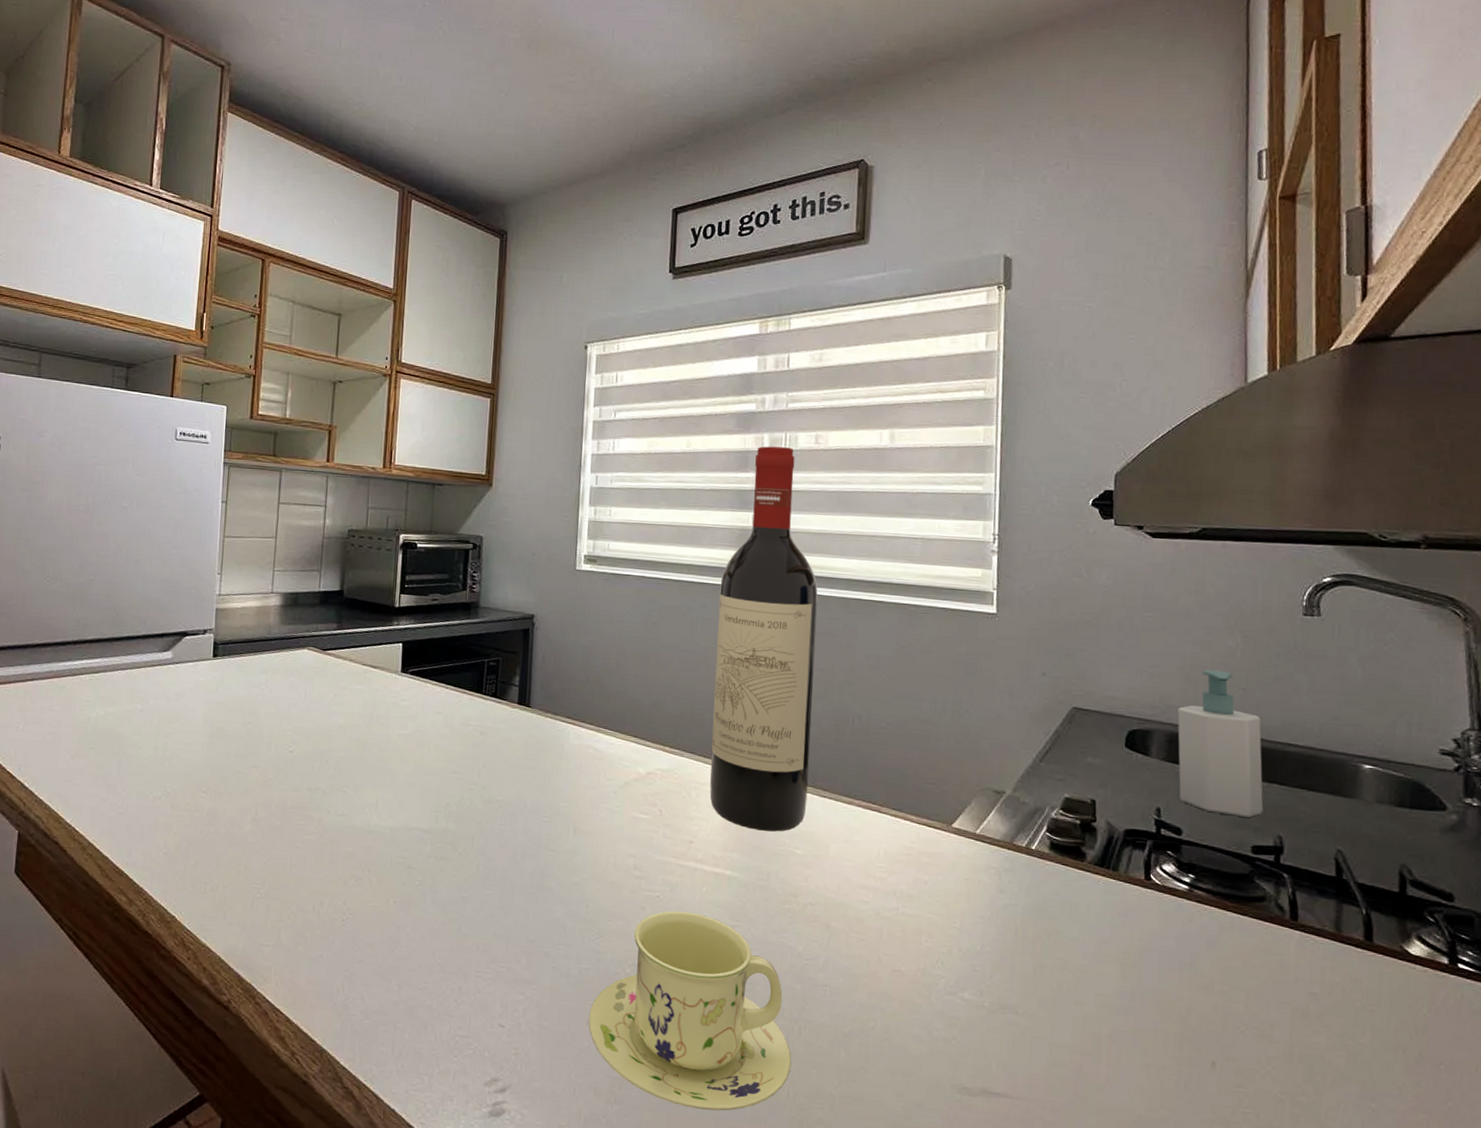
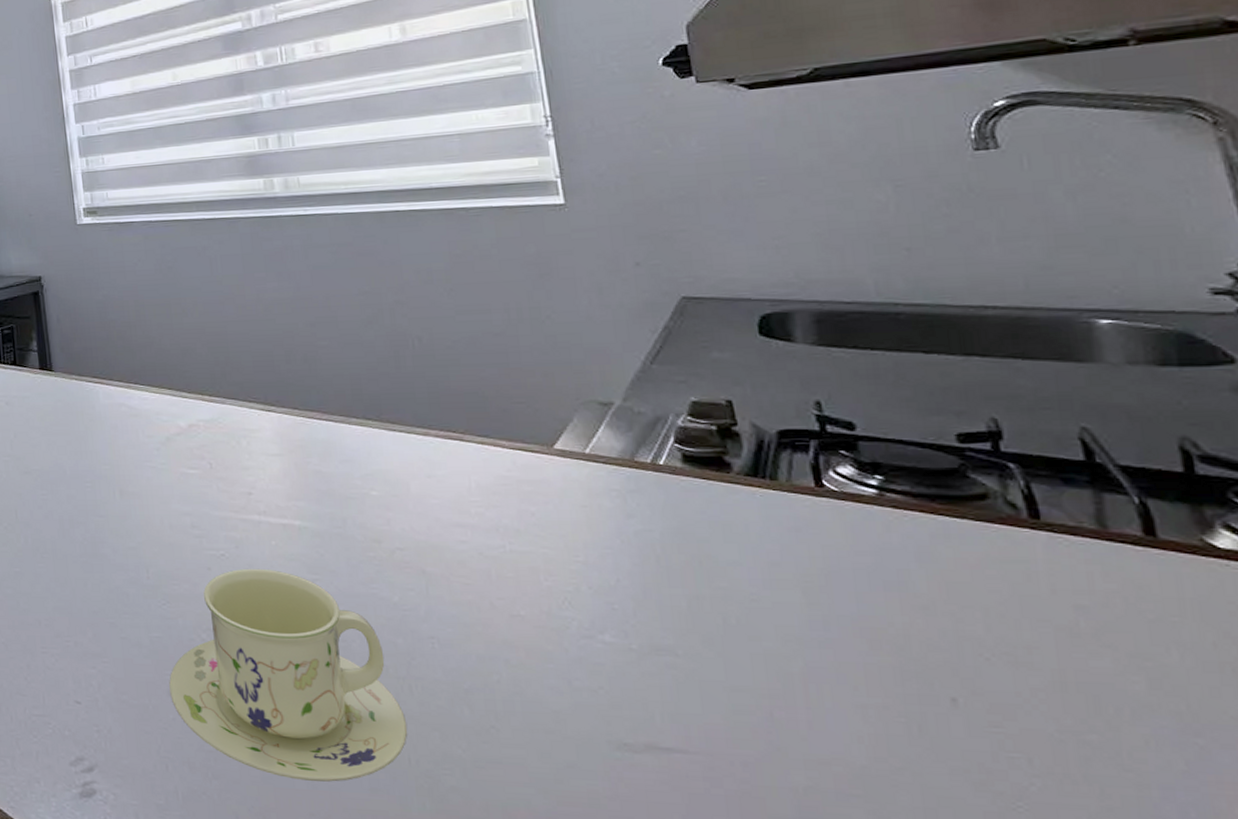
wine bottle: present [709,446,818,832] -> none [234,61,375,474]
soap bottle: present [1177,669,1264,818] -> none [821,230,964,401]

